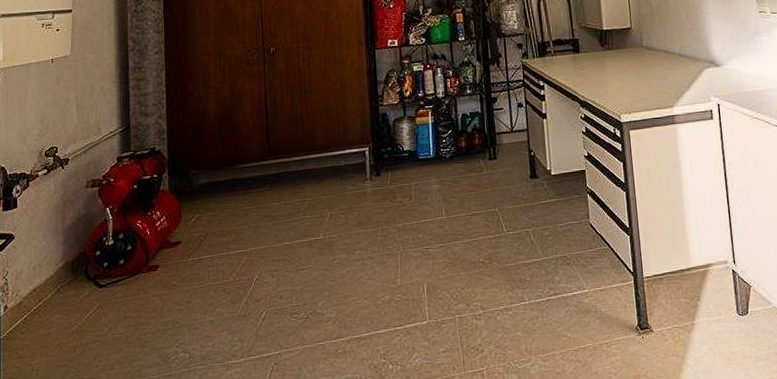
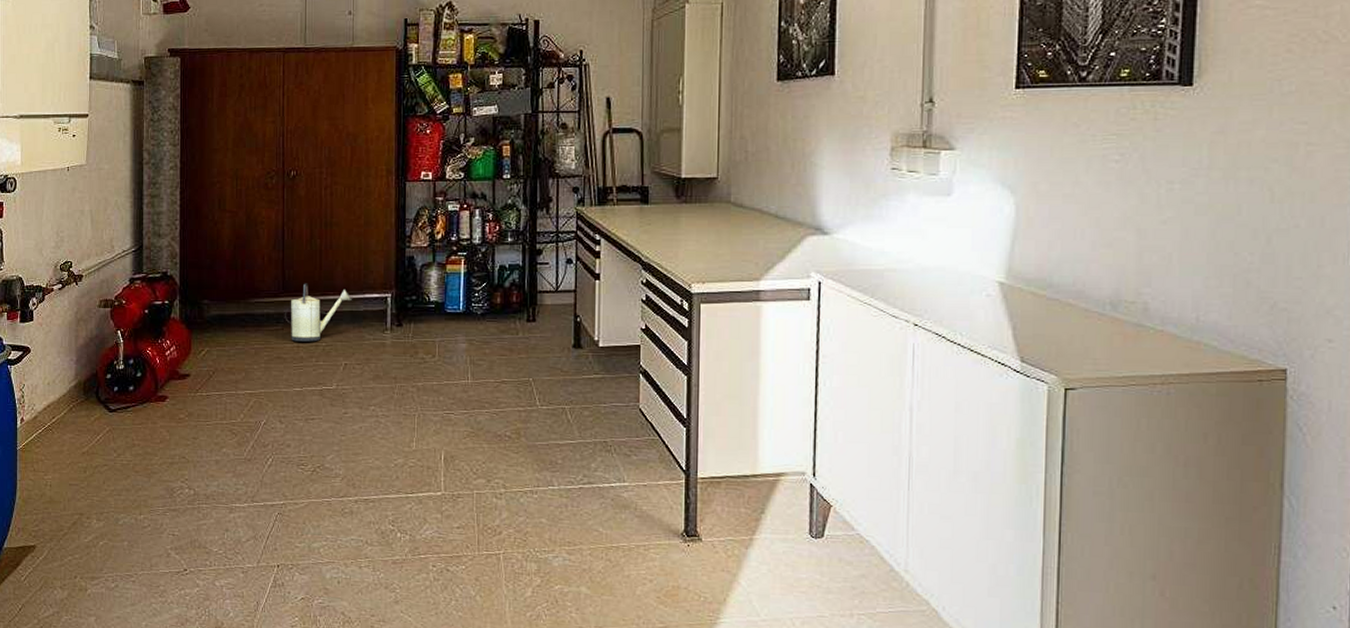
watering can: none [271,145,333,200] -> present [285,283,352,342]

